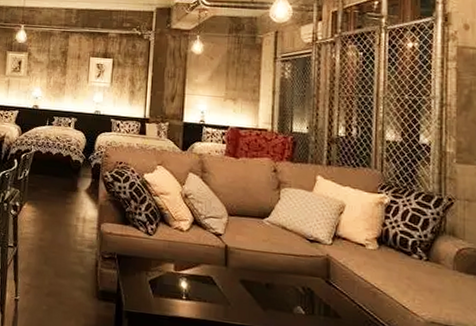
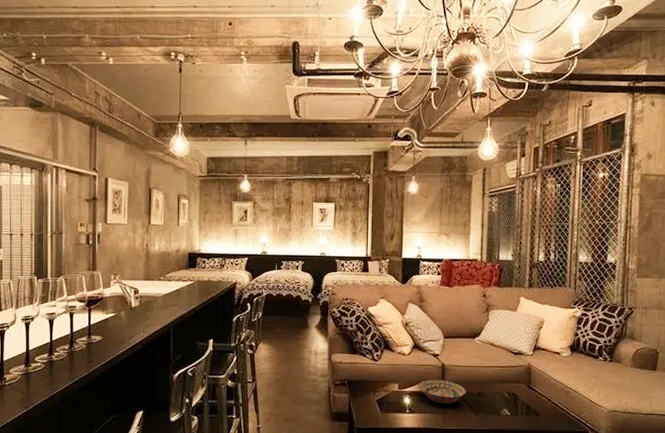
decorative bowl: none [196,262,253,294] -> present [418,379,466,404]

